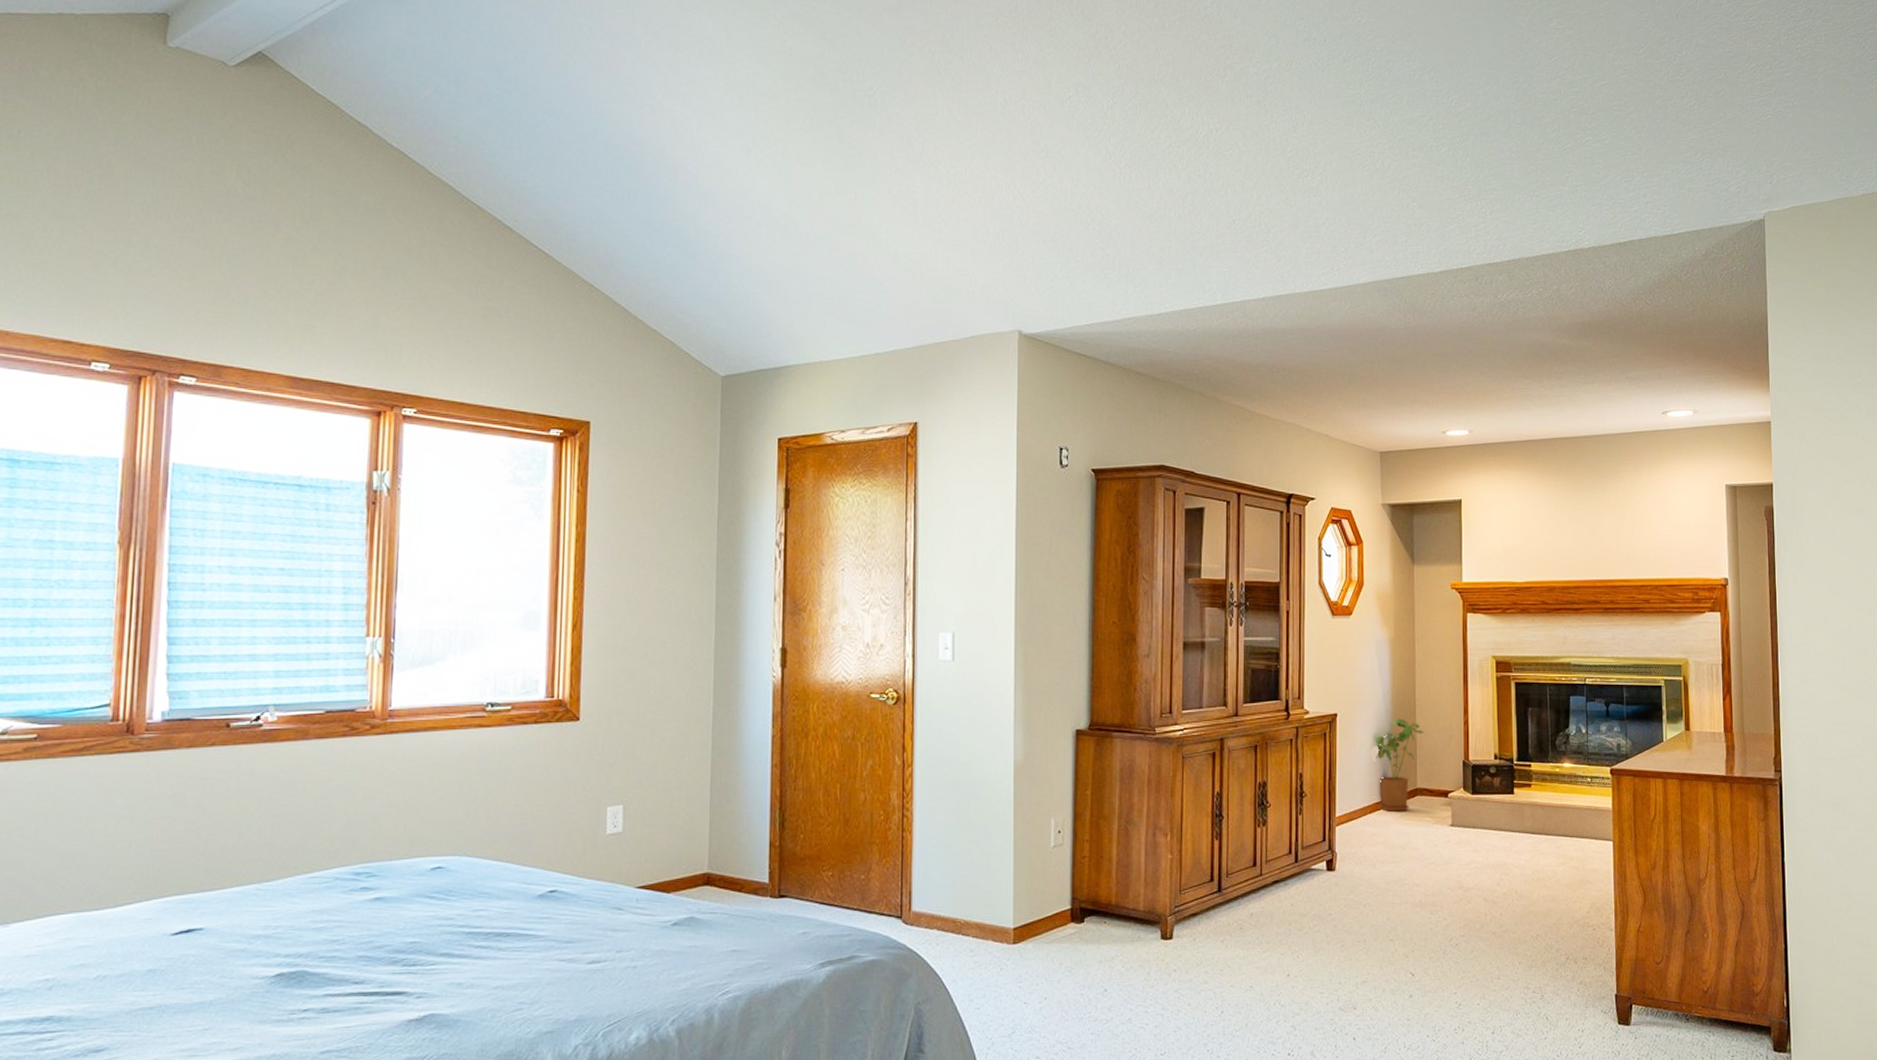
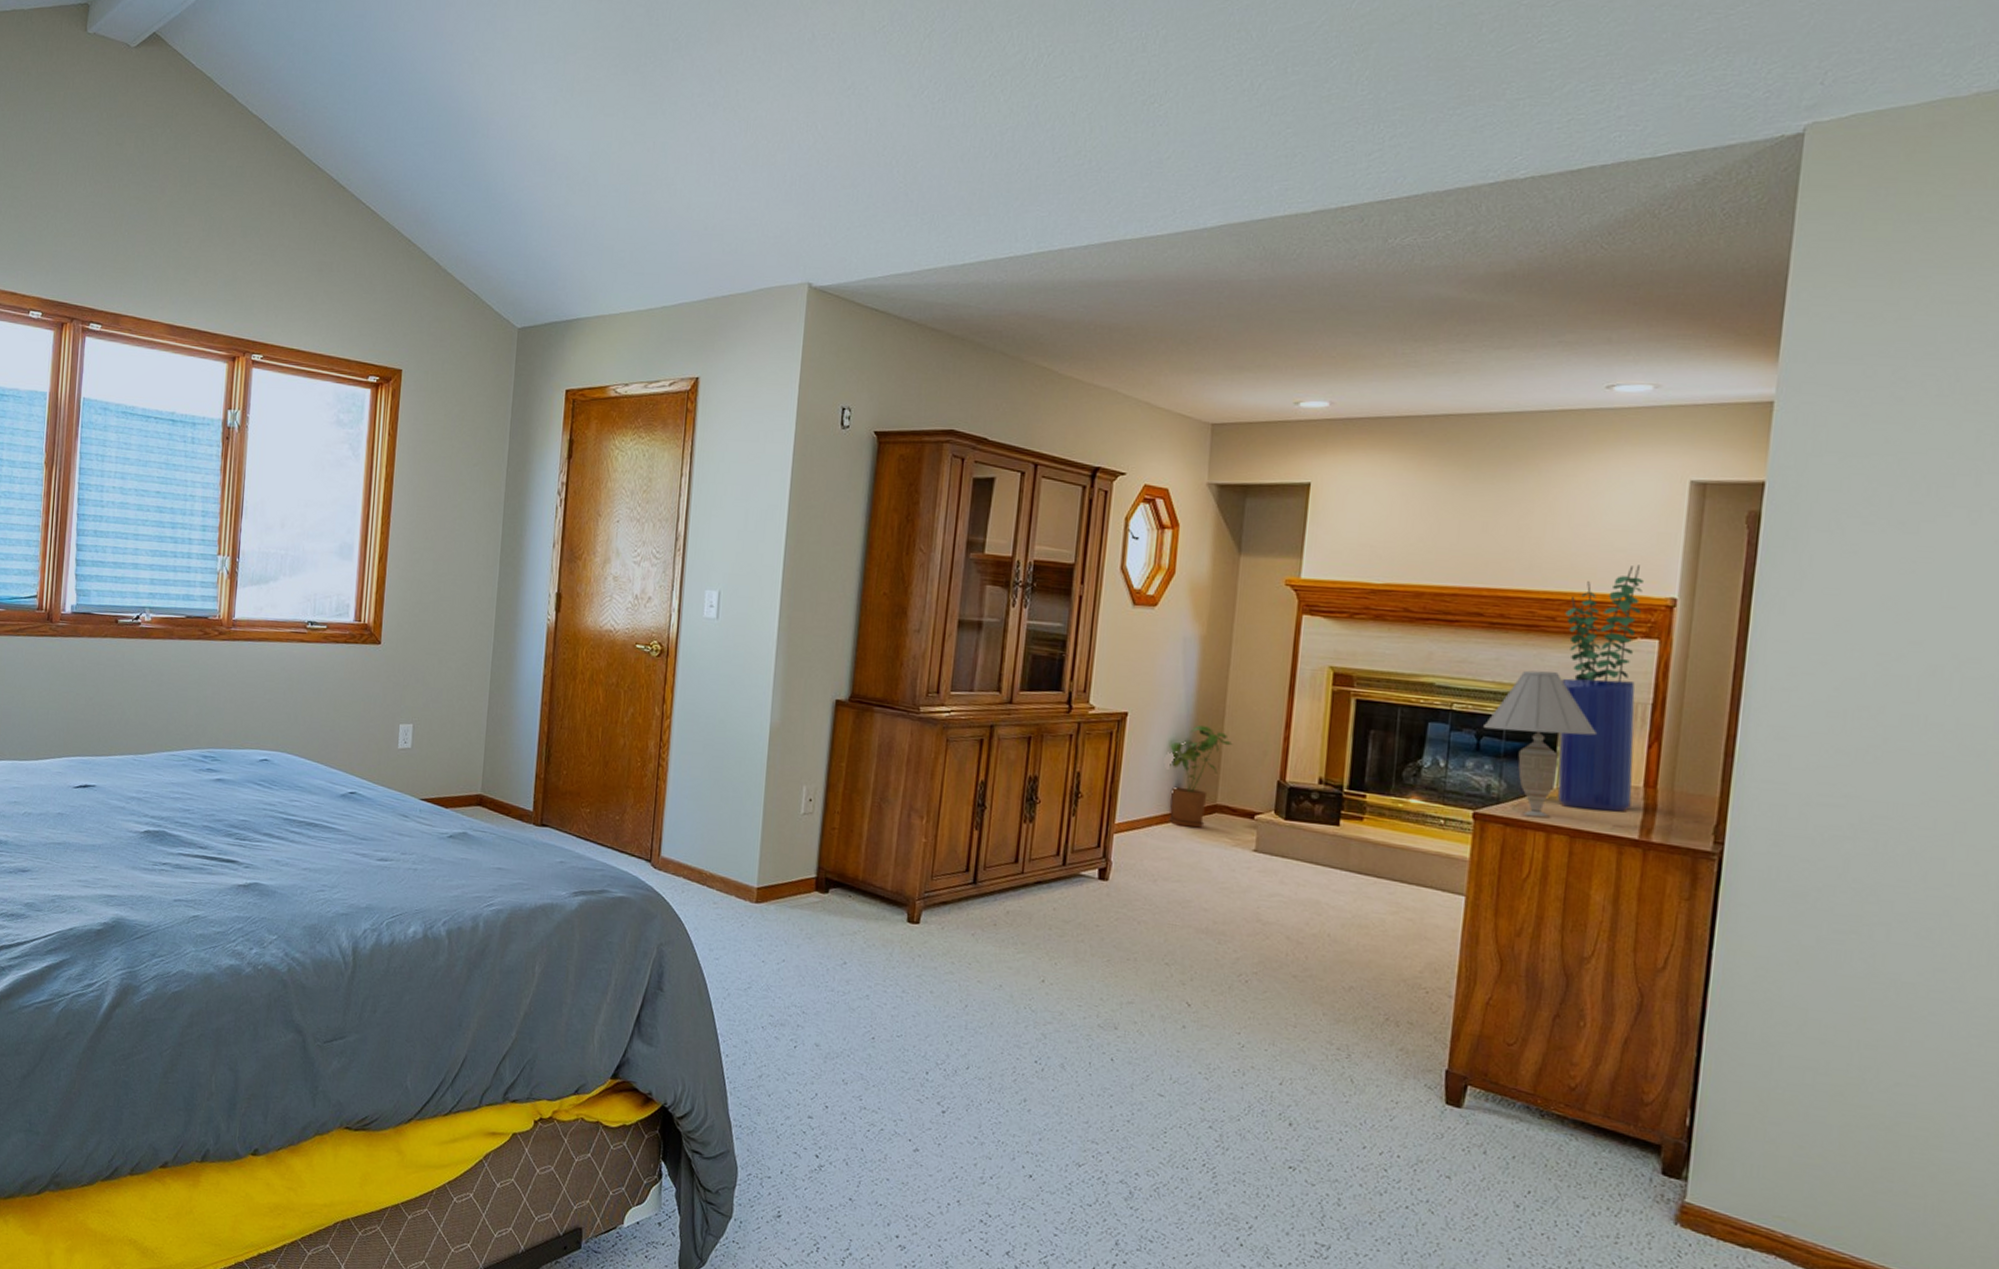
table lamp: none [1610,645,1689,767] -> present [1484,670,1598,819]
vase: none [1655,553,1717,757] -> present [1557,565,1644,813]

